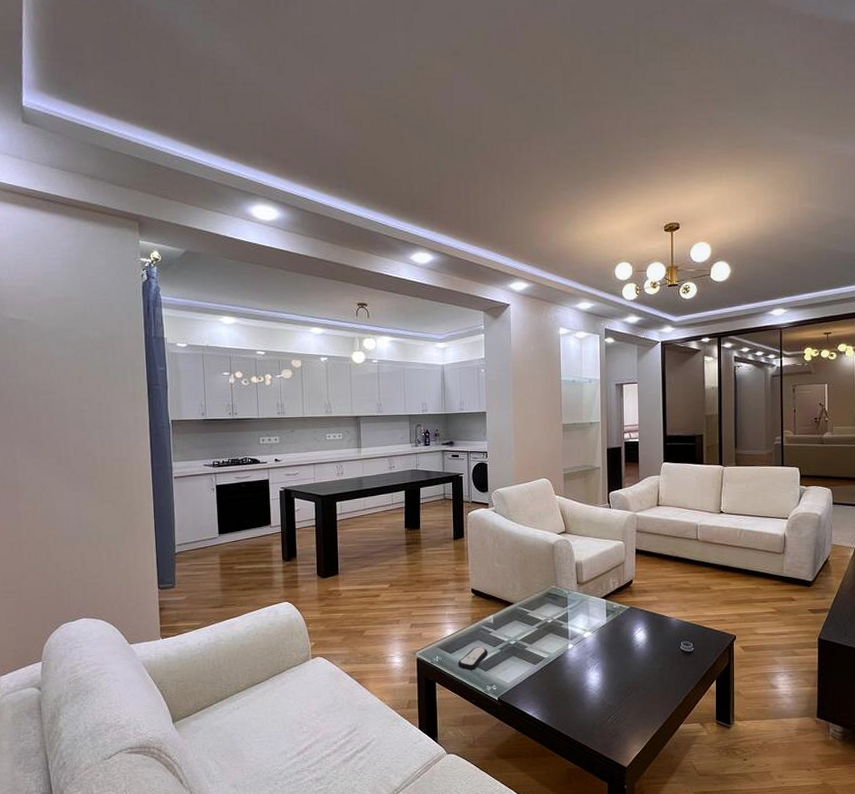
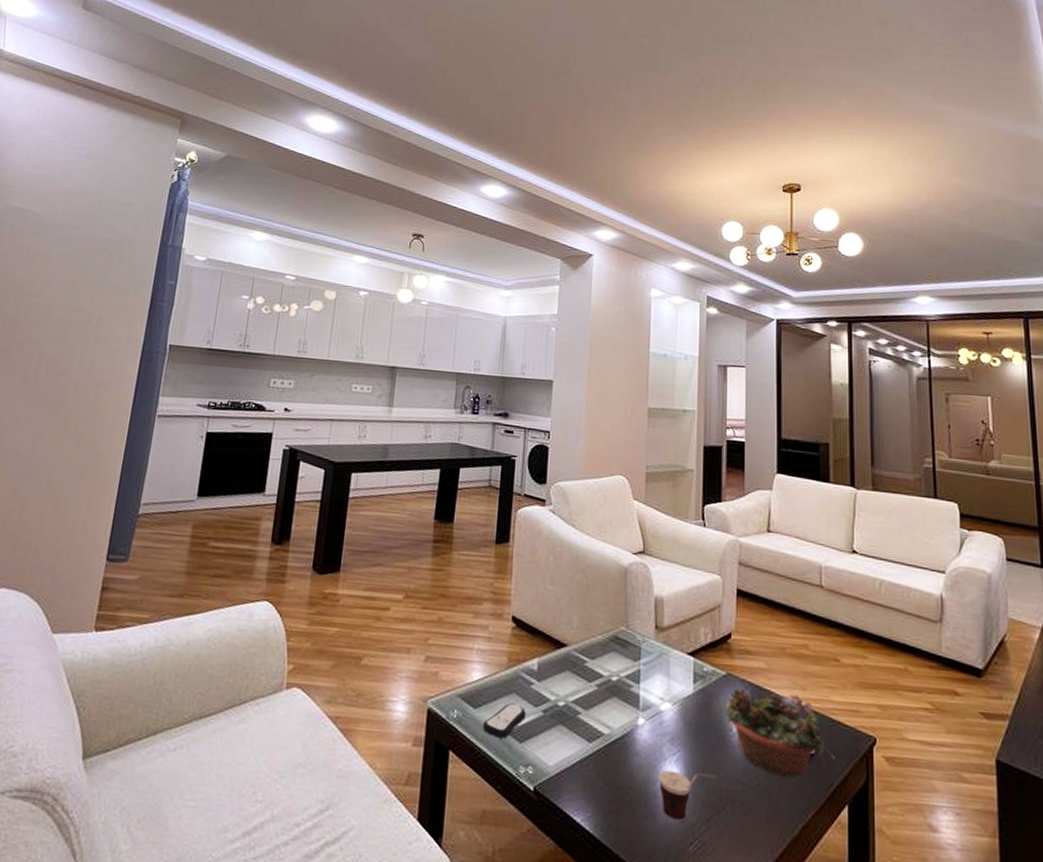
cup: none [584,674,625,705] -> present [658,770,717,821]
succulent planter: none [629,609,708,669] -> present [724,679,836,779]

